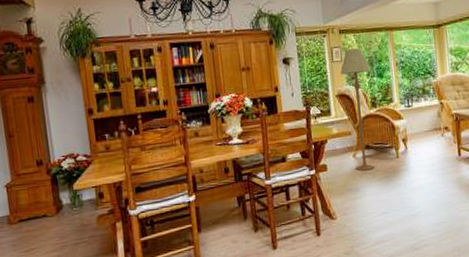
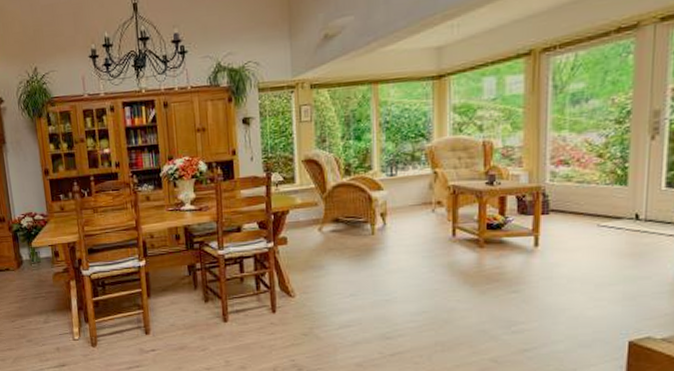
floor lamp: present [340,48,374,171] -> none [309,106,346,247]

